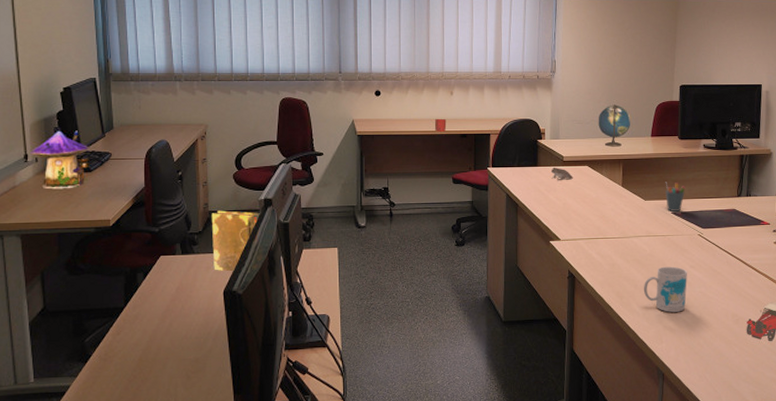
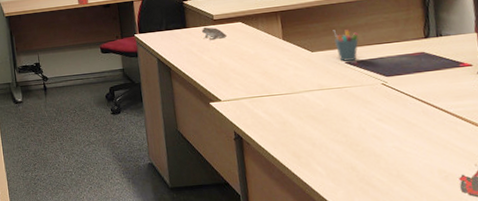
mug: present [643,266,687,312] -> none [323,120,378,171]

